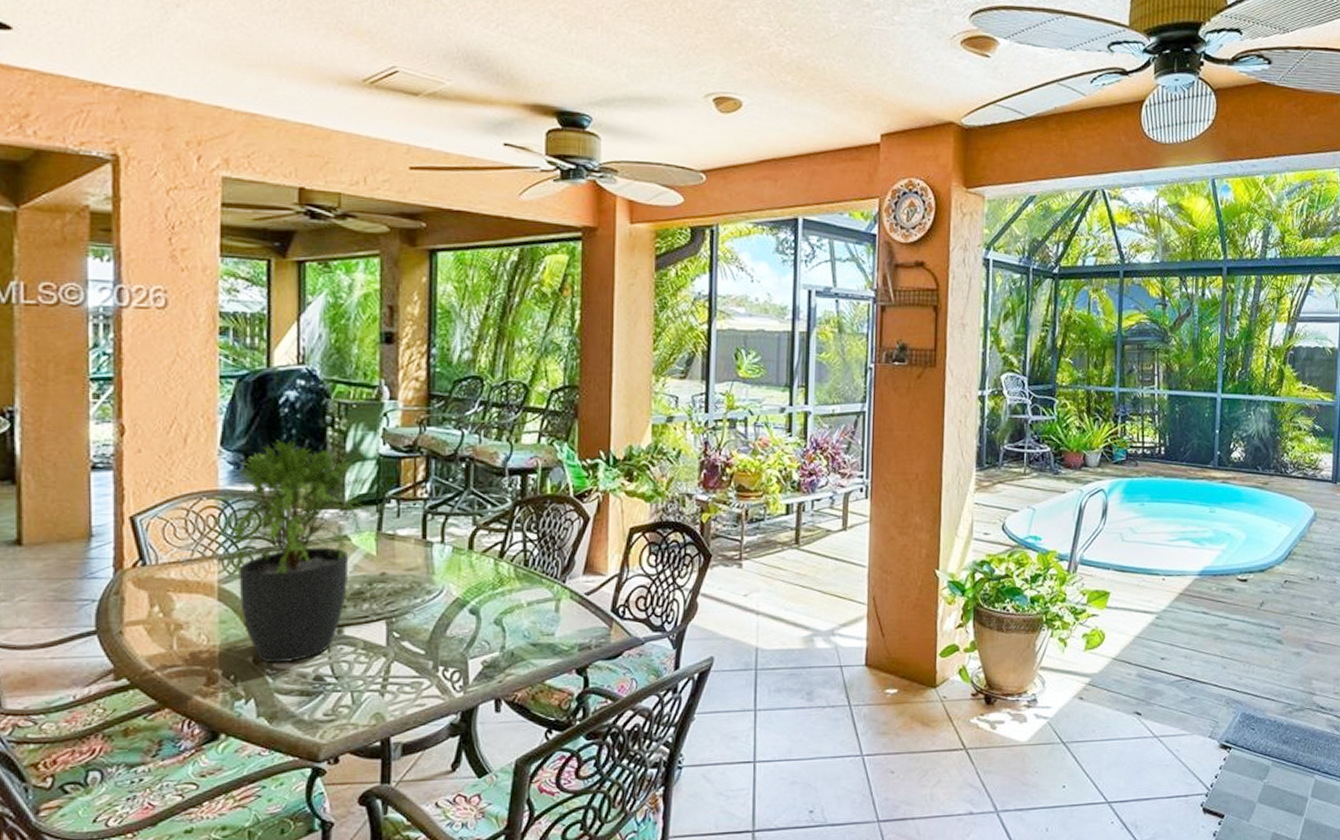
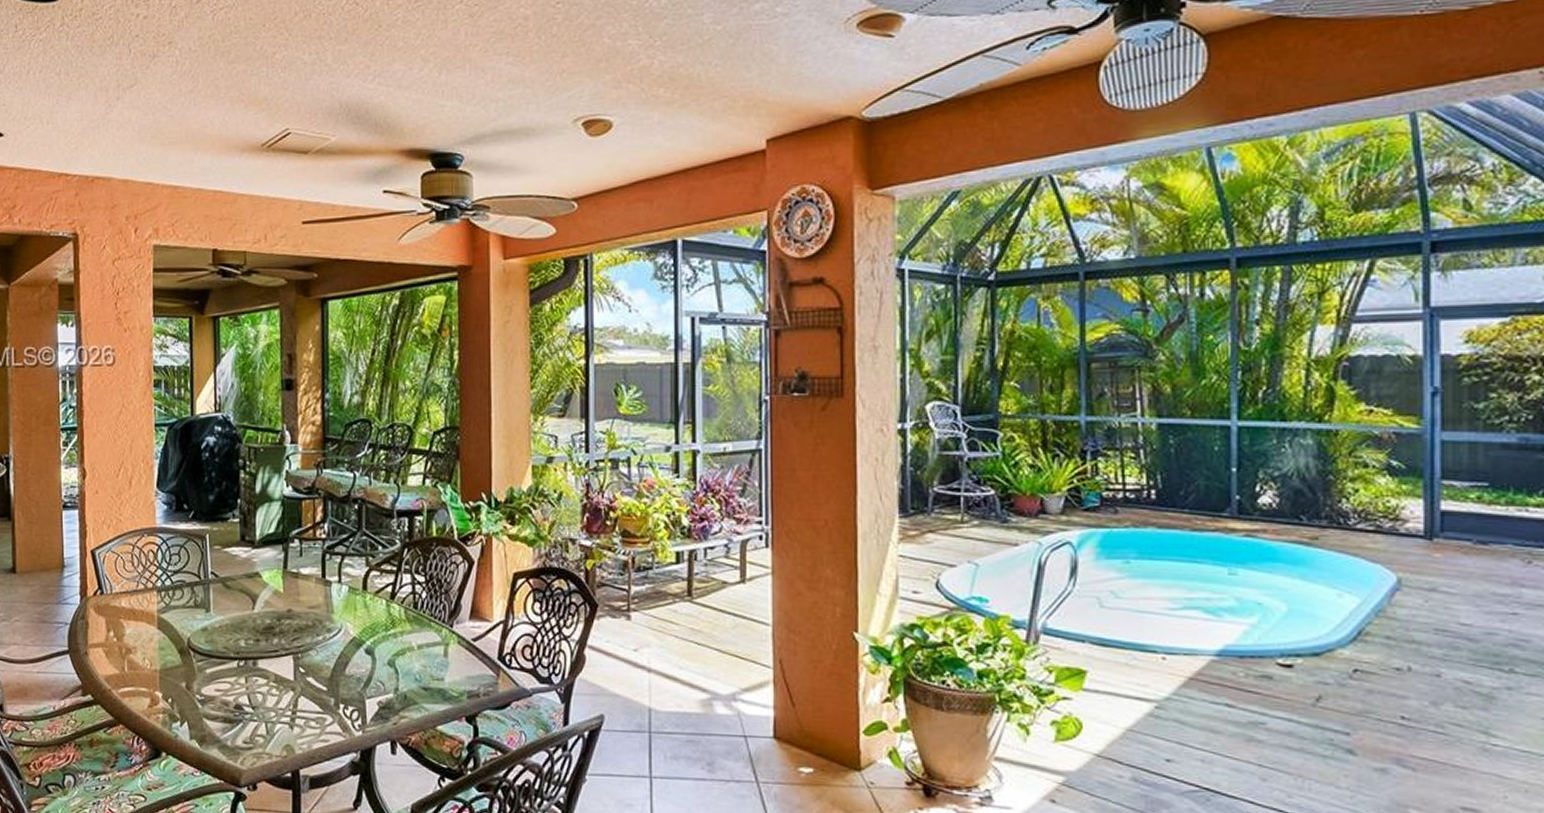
potted plant: present [208,440,381,664] -> none [149,482,286,691]

